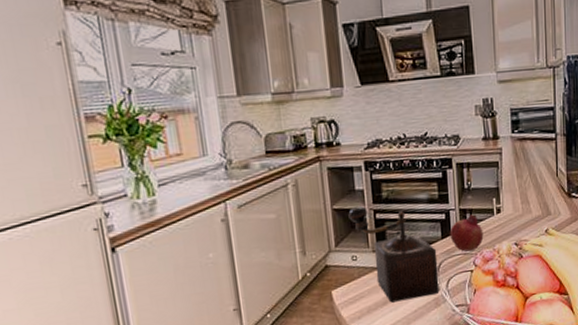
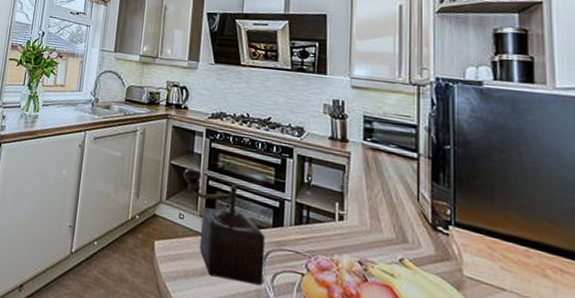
fruit: present [449,214,484,252] -> none [282,212,321,253]

